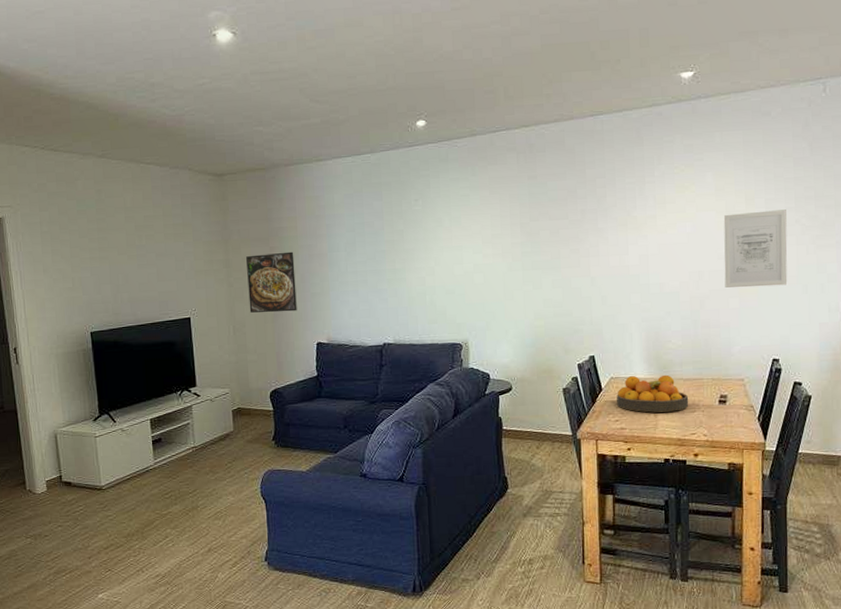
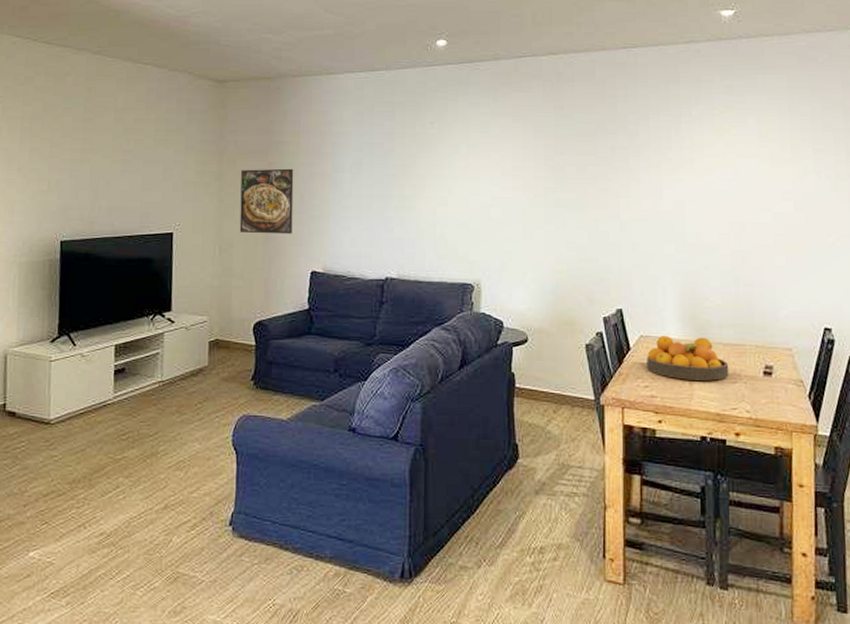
wall art: present [723,209,788,288] -> none [767,162,840,246]

